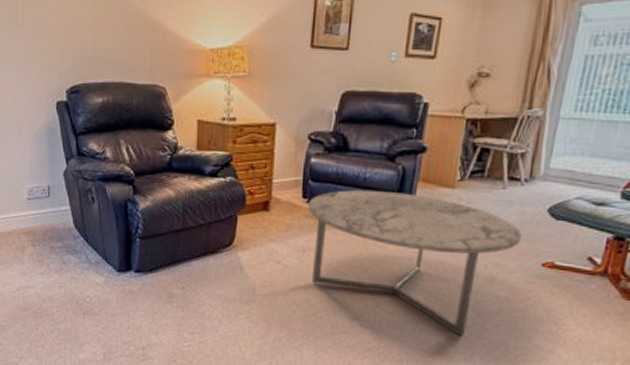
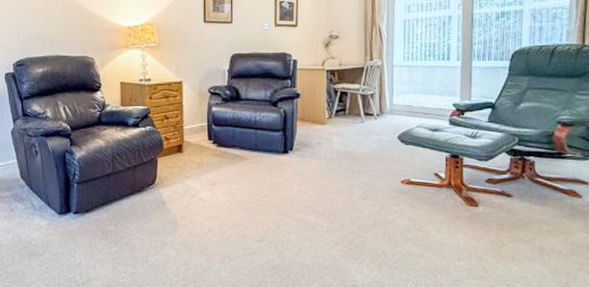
coffee table: present [307,190,522,336] -> none [213,130,382,248]

